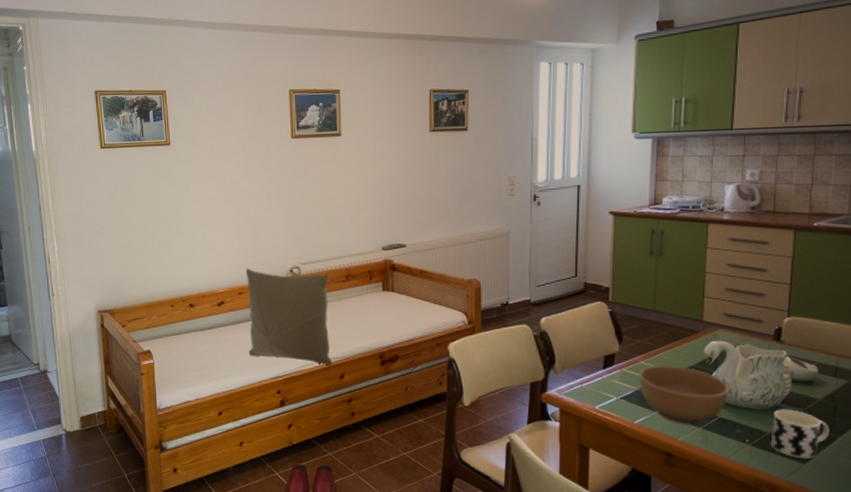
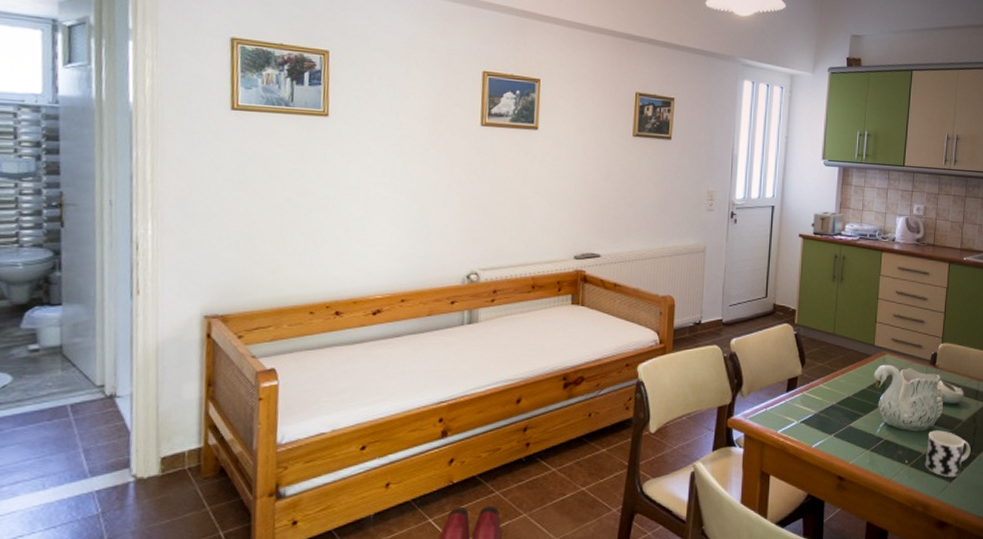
pillow: present [245,268,333,365] -> none [407,271,512,387]
toaster: none [622,185,660,212] -> present [811,211,843,237]
bowl: present [638,365,729,425] -> none [818,388,894,448]

